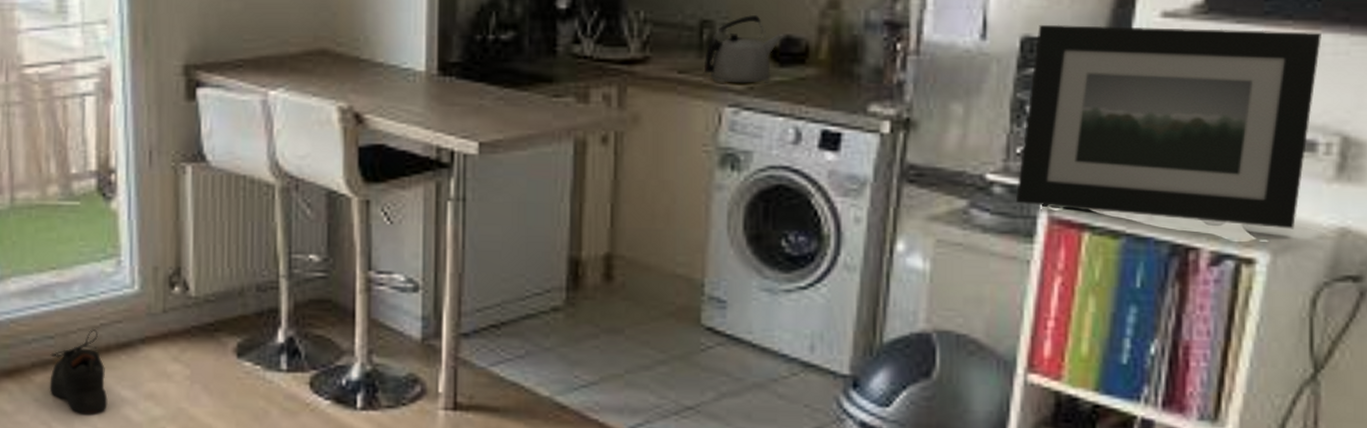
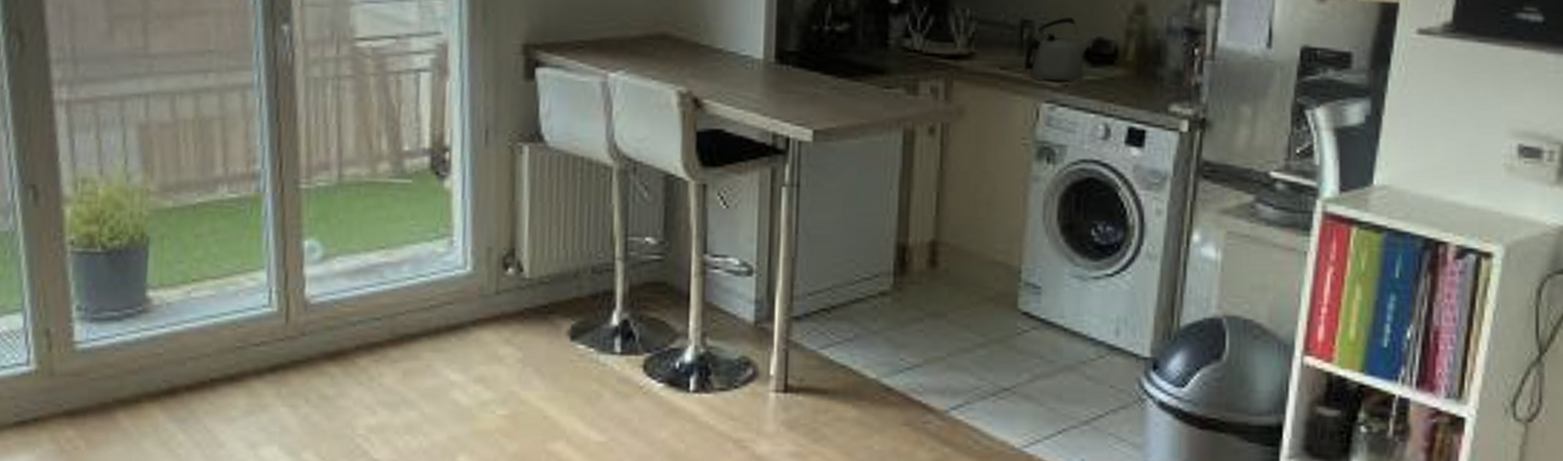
shoe: present [49,328,108,413] -> none [374,309,436,397]
picture frame: present [1016,24,1321,229] -> none [1296,36,1546,227]

